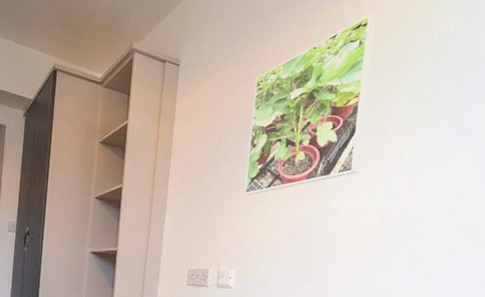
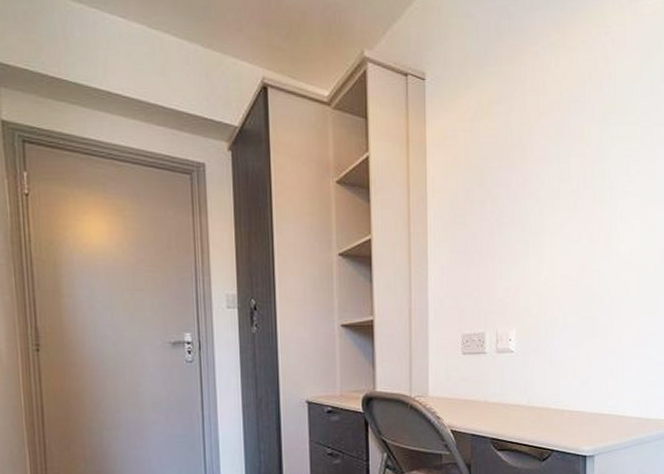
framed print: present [244,15,376,195] -> none [516,20,638,239]

